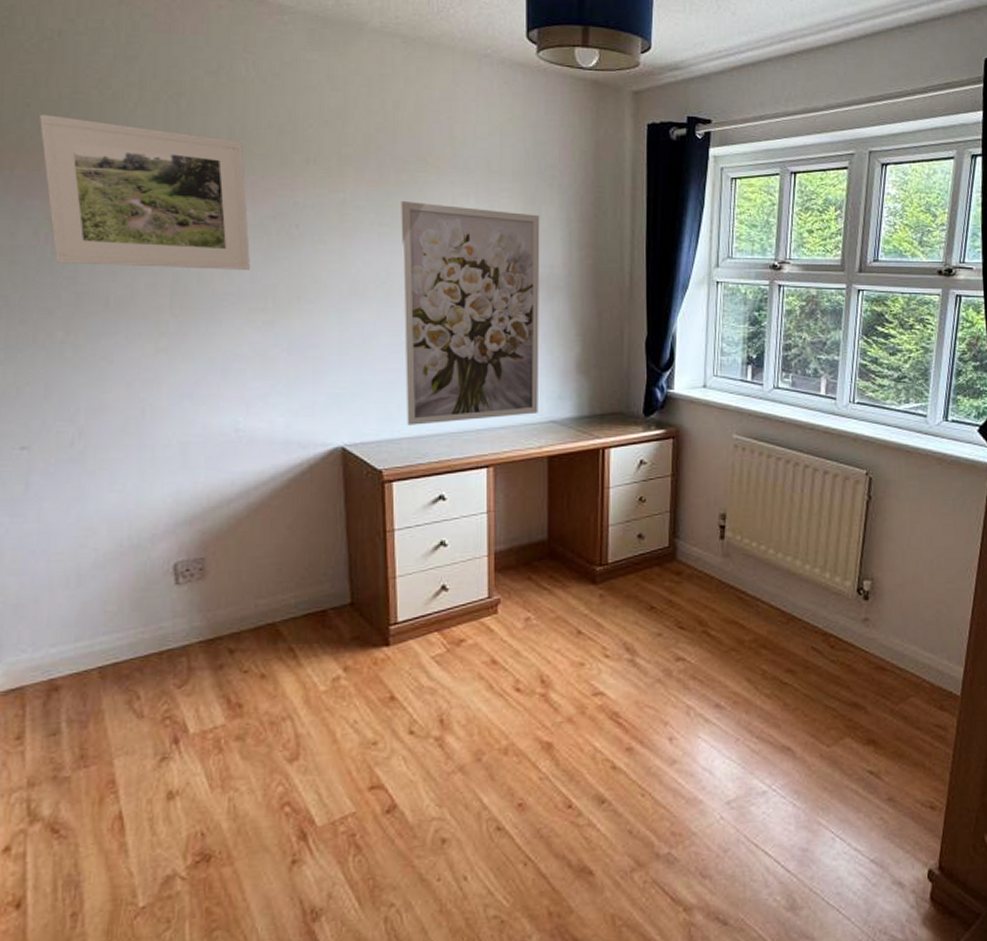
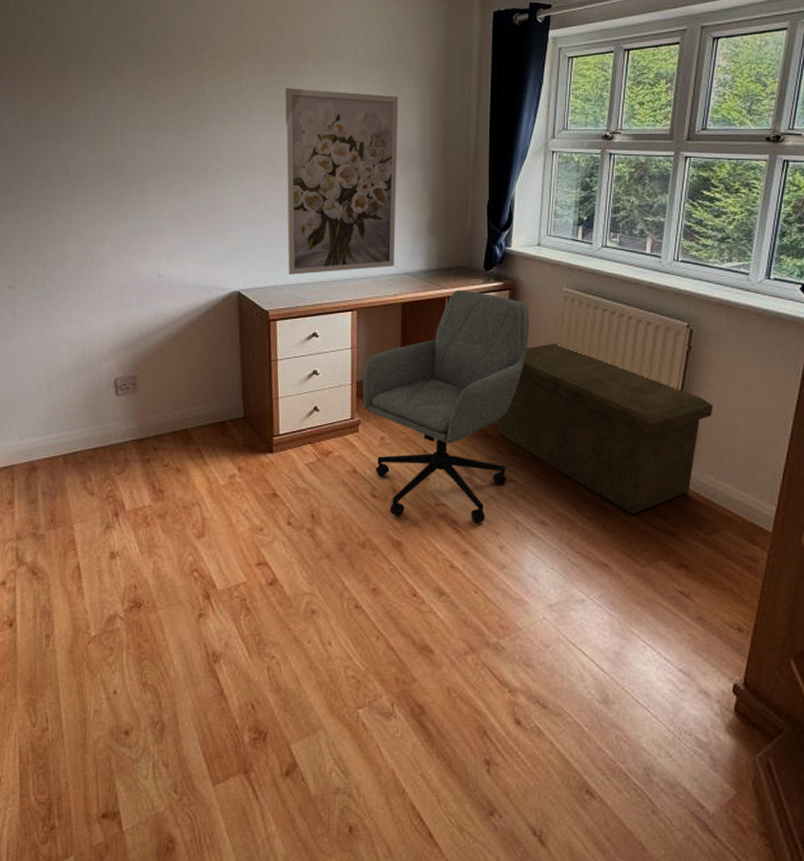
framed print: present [40,114,250,270] -> none [20,29,169,148]
office chair: none [502,439,697,714] -> present [362,289,530,524]
storage bench: none [664,497,896,687] -> present [498,343,713,514]

